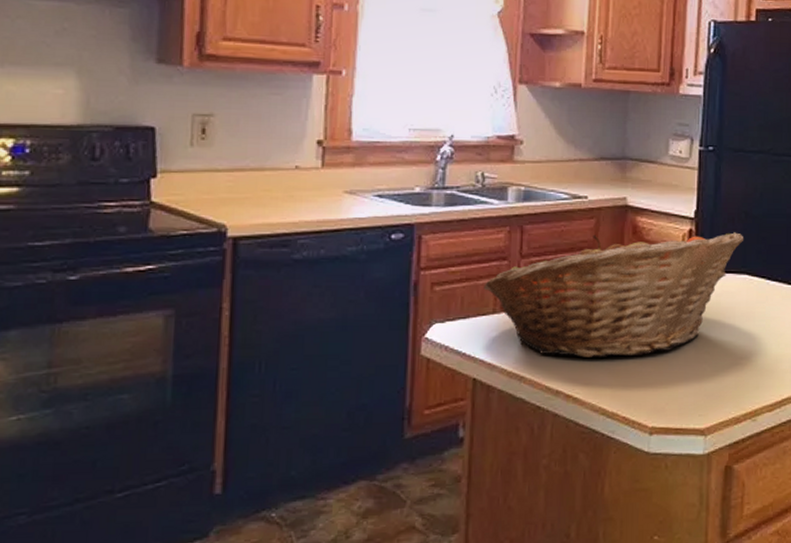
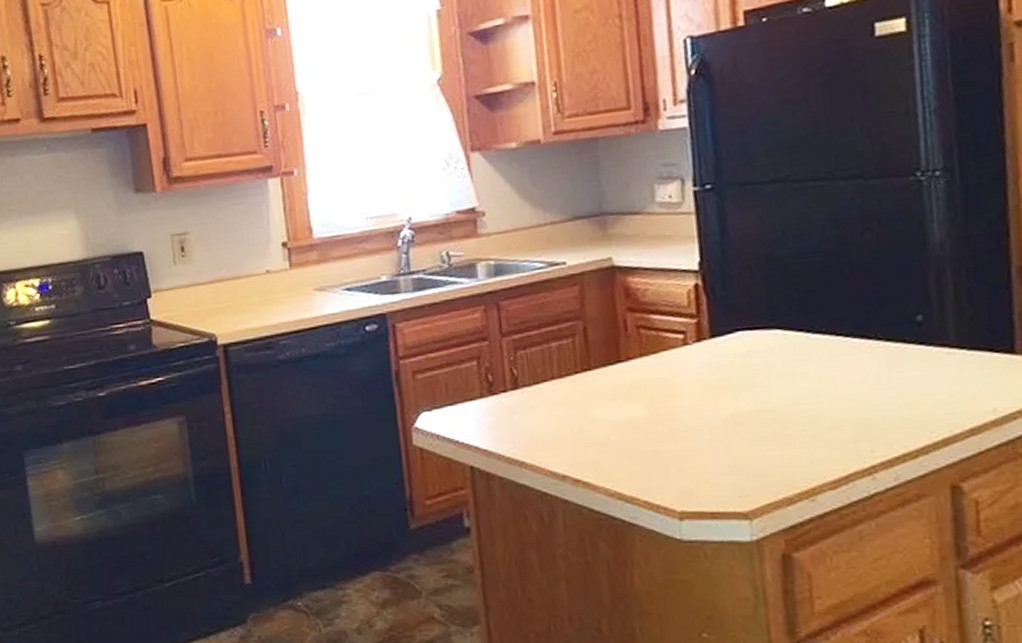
fruit basket: present [483,232,744,359] -> none [466,281,768,439]

